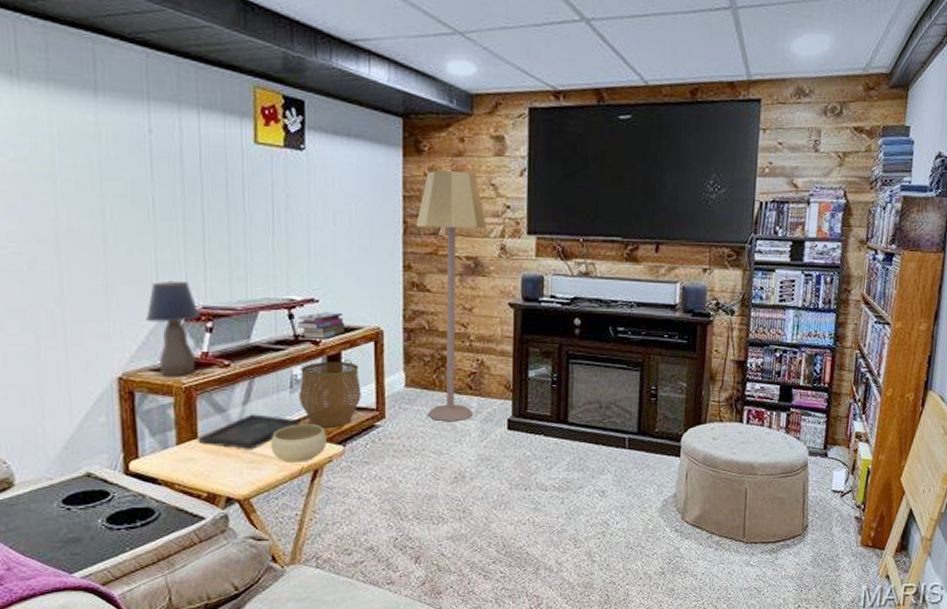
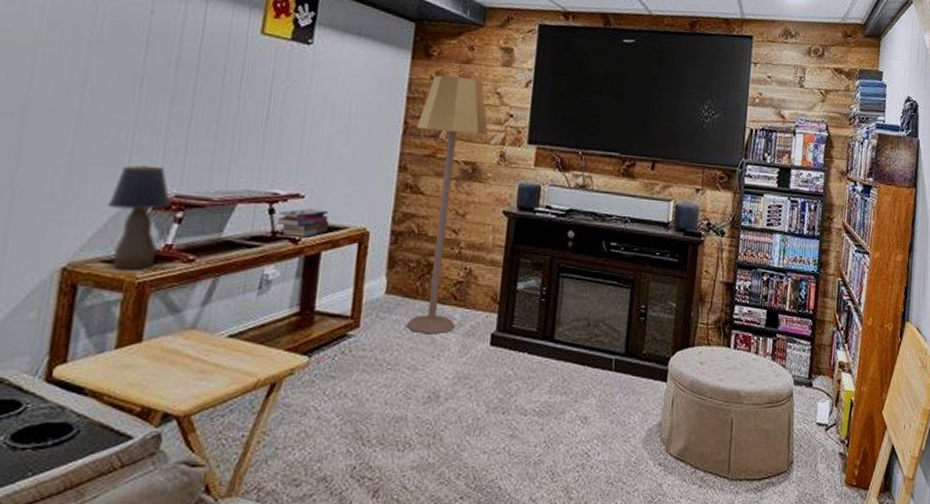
tray: present [198,414,300,449] -> none [141,316,264,356]
bowl: present [271,424,327,463] -> none [225,330,292,374]
basket: present [298,359,361,428] -> none [266,261,339,336]

